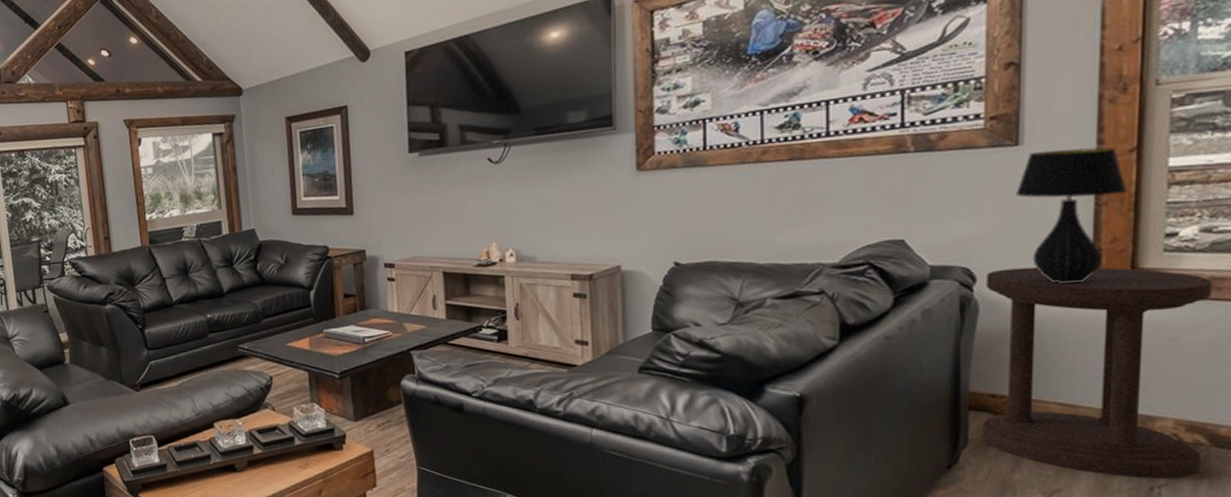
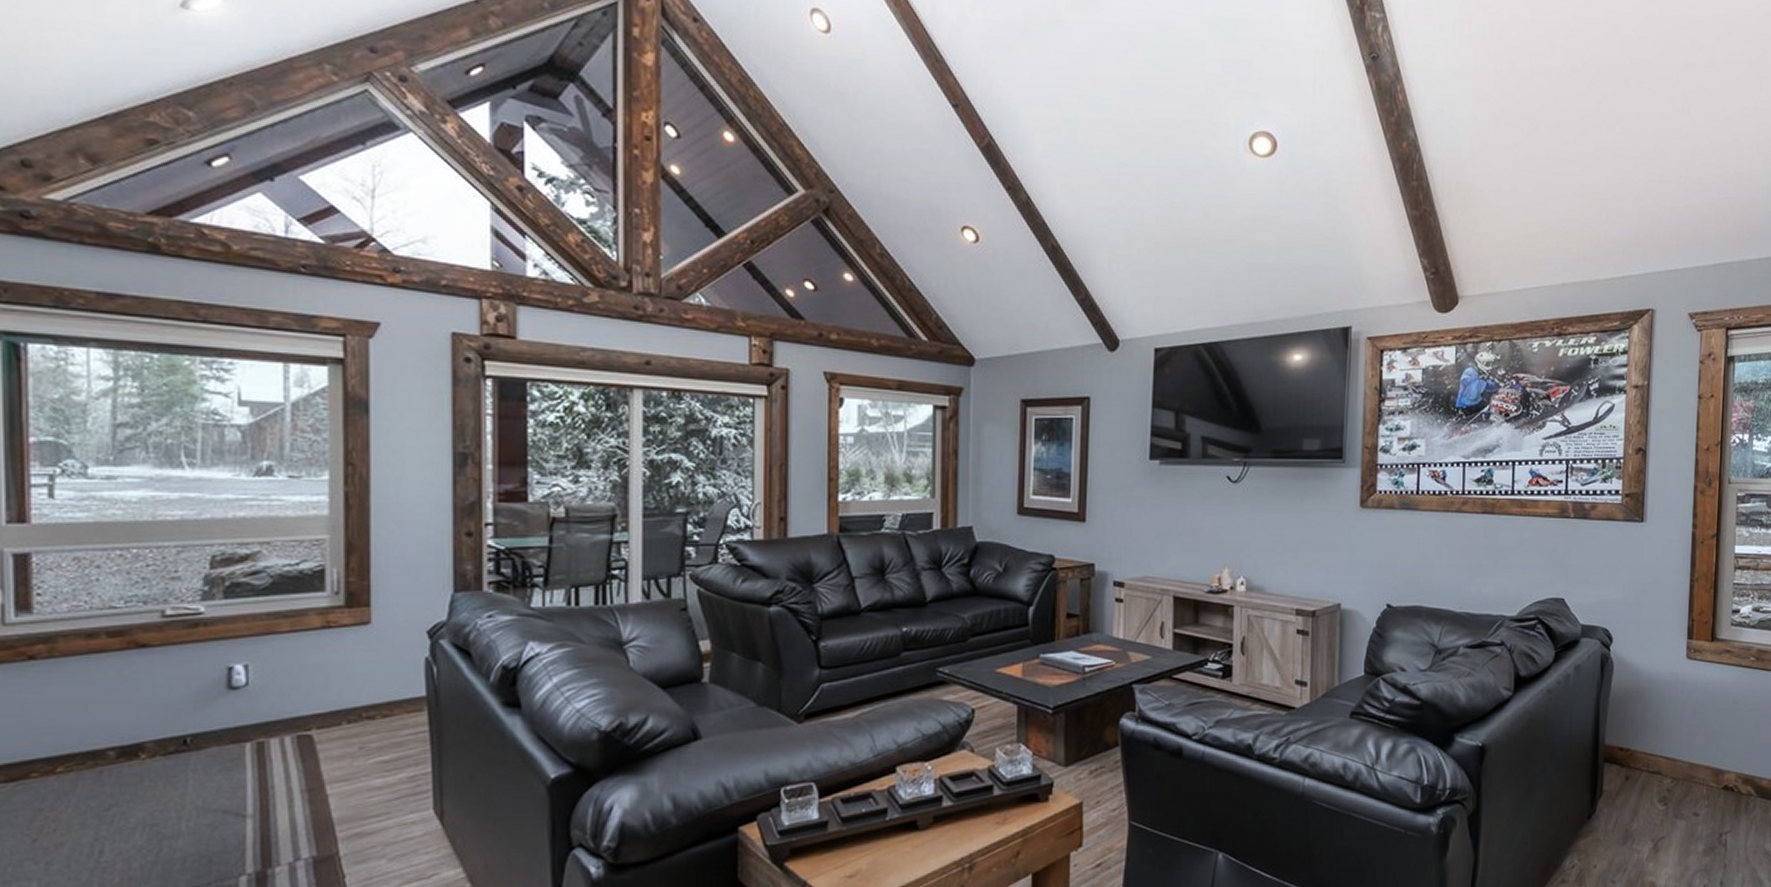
side table: present [981,267,1213,479] -> none [1612,632,1759,826]
table lamp: present [1016,147,1127,284] -> none [1641,529,1710,649]

